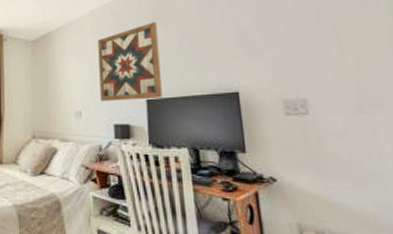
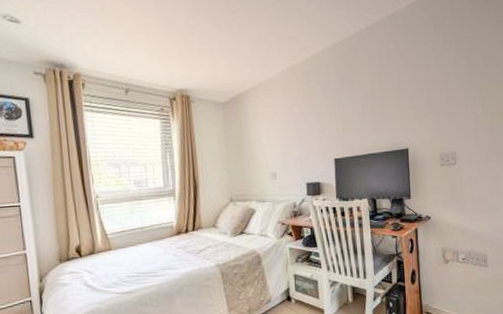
wall art: present [98,22,163,101] -> none [290,84,348,162]

